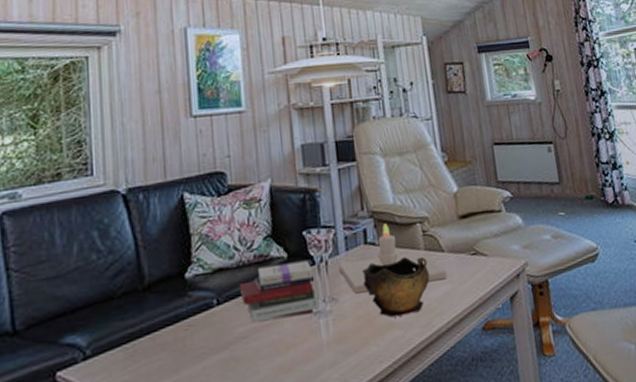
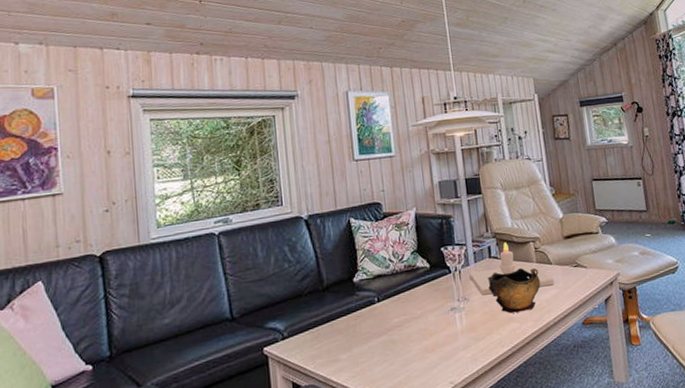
books: present [239,260,320,322] -> none [393,269,455,315]

